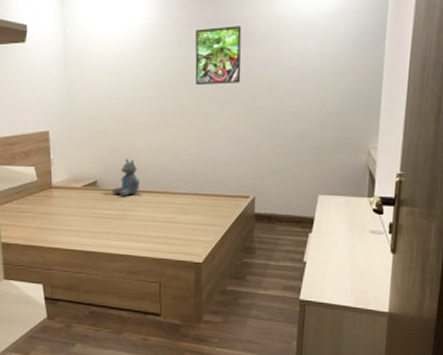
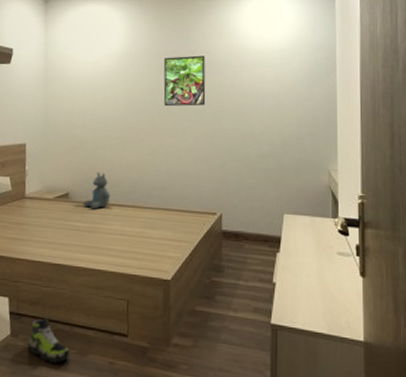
shoe: none [65,301,105,341] -> present [28,317,70,363]

